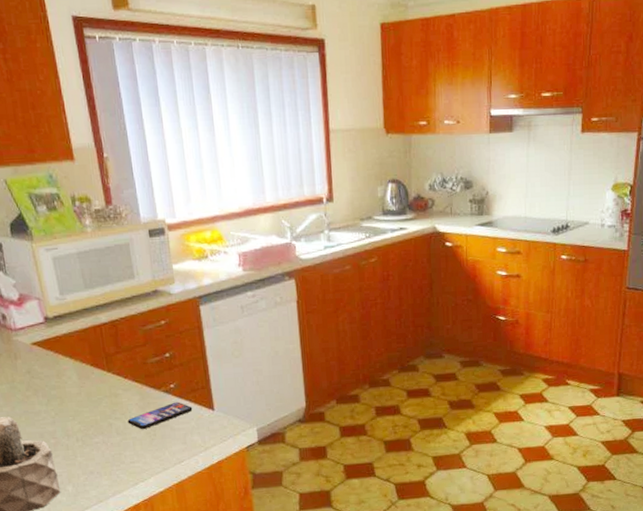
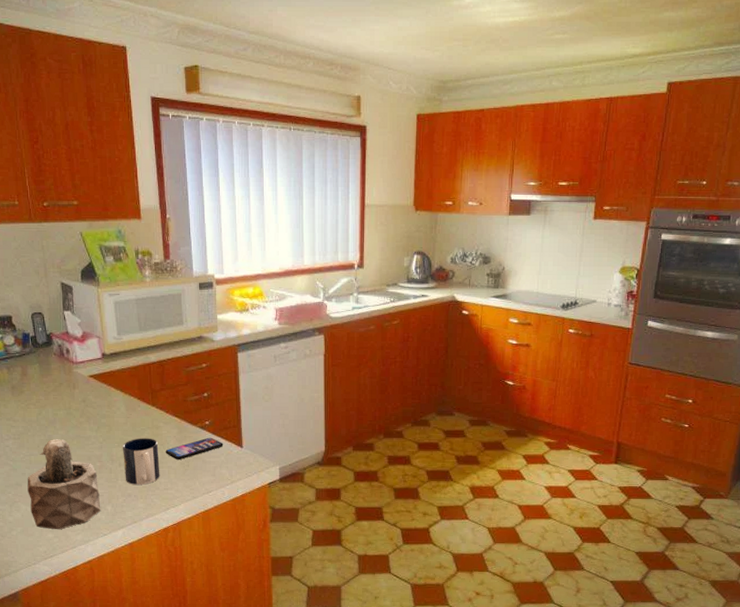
mug: none [78,407,125,461] -> present [123,438,160,485]

